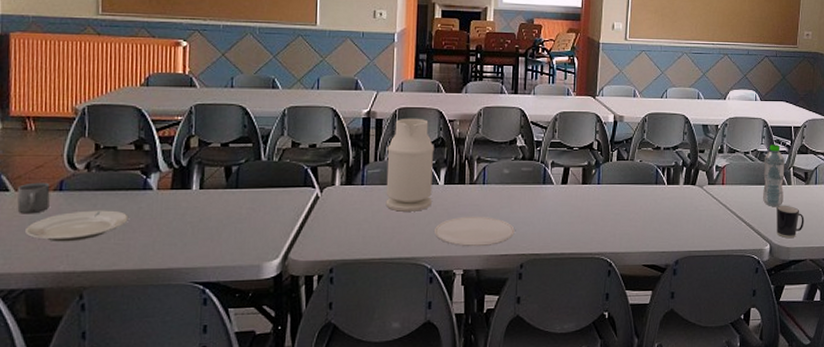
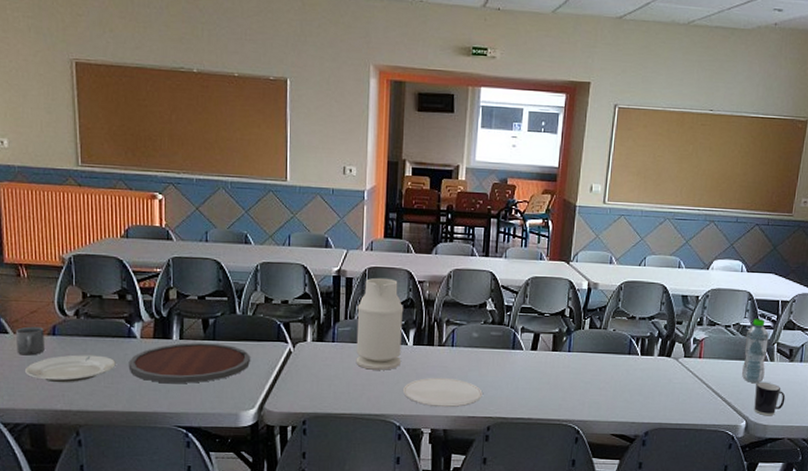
tray: none [142,192,275,236] -> present [128,342,250,383]

